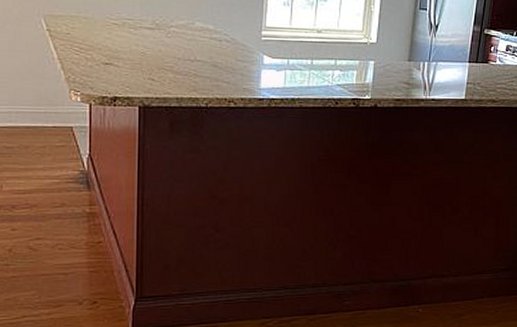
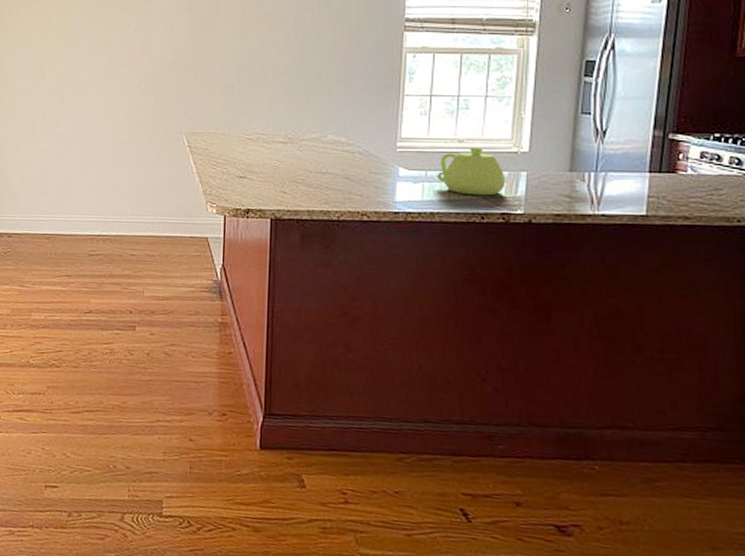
teapot: none [298,37,357,83] -> present [437,146,506,196]

